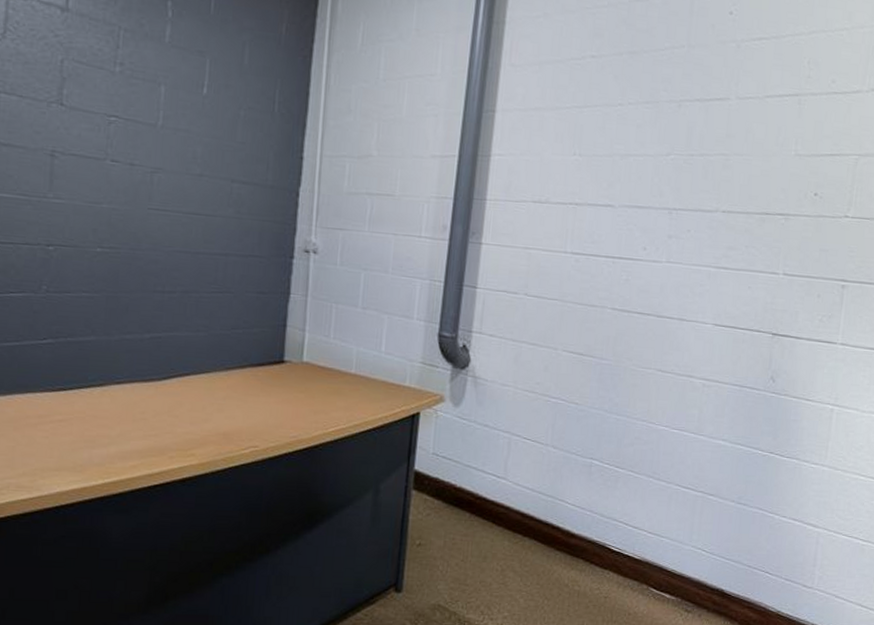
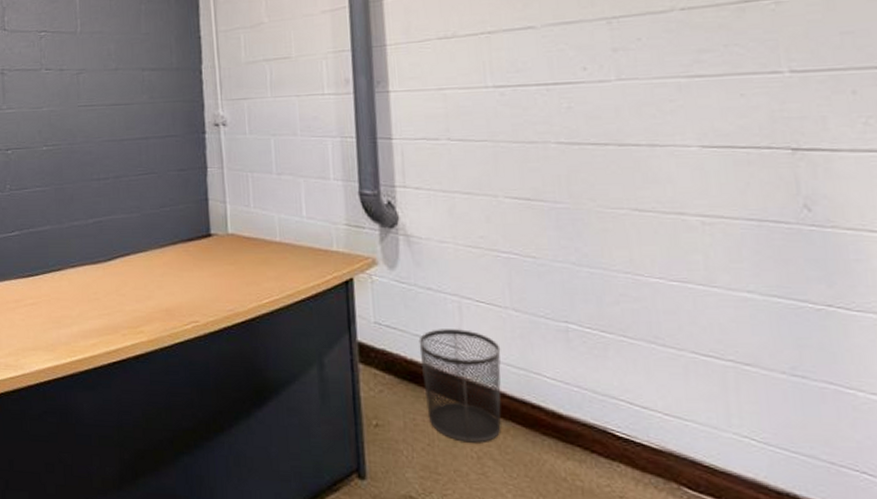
waste bin: none [466,461,537,558] -> present [418,329,502,443]

